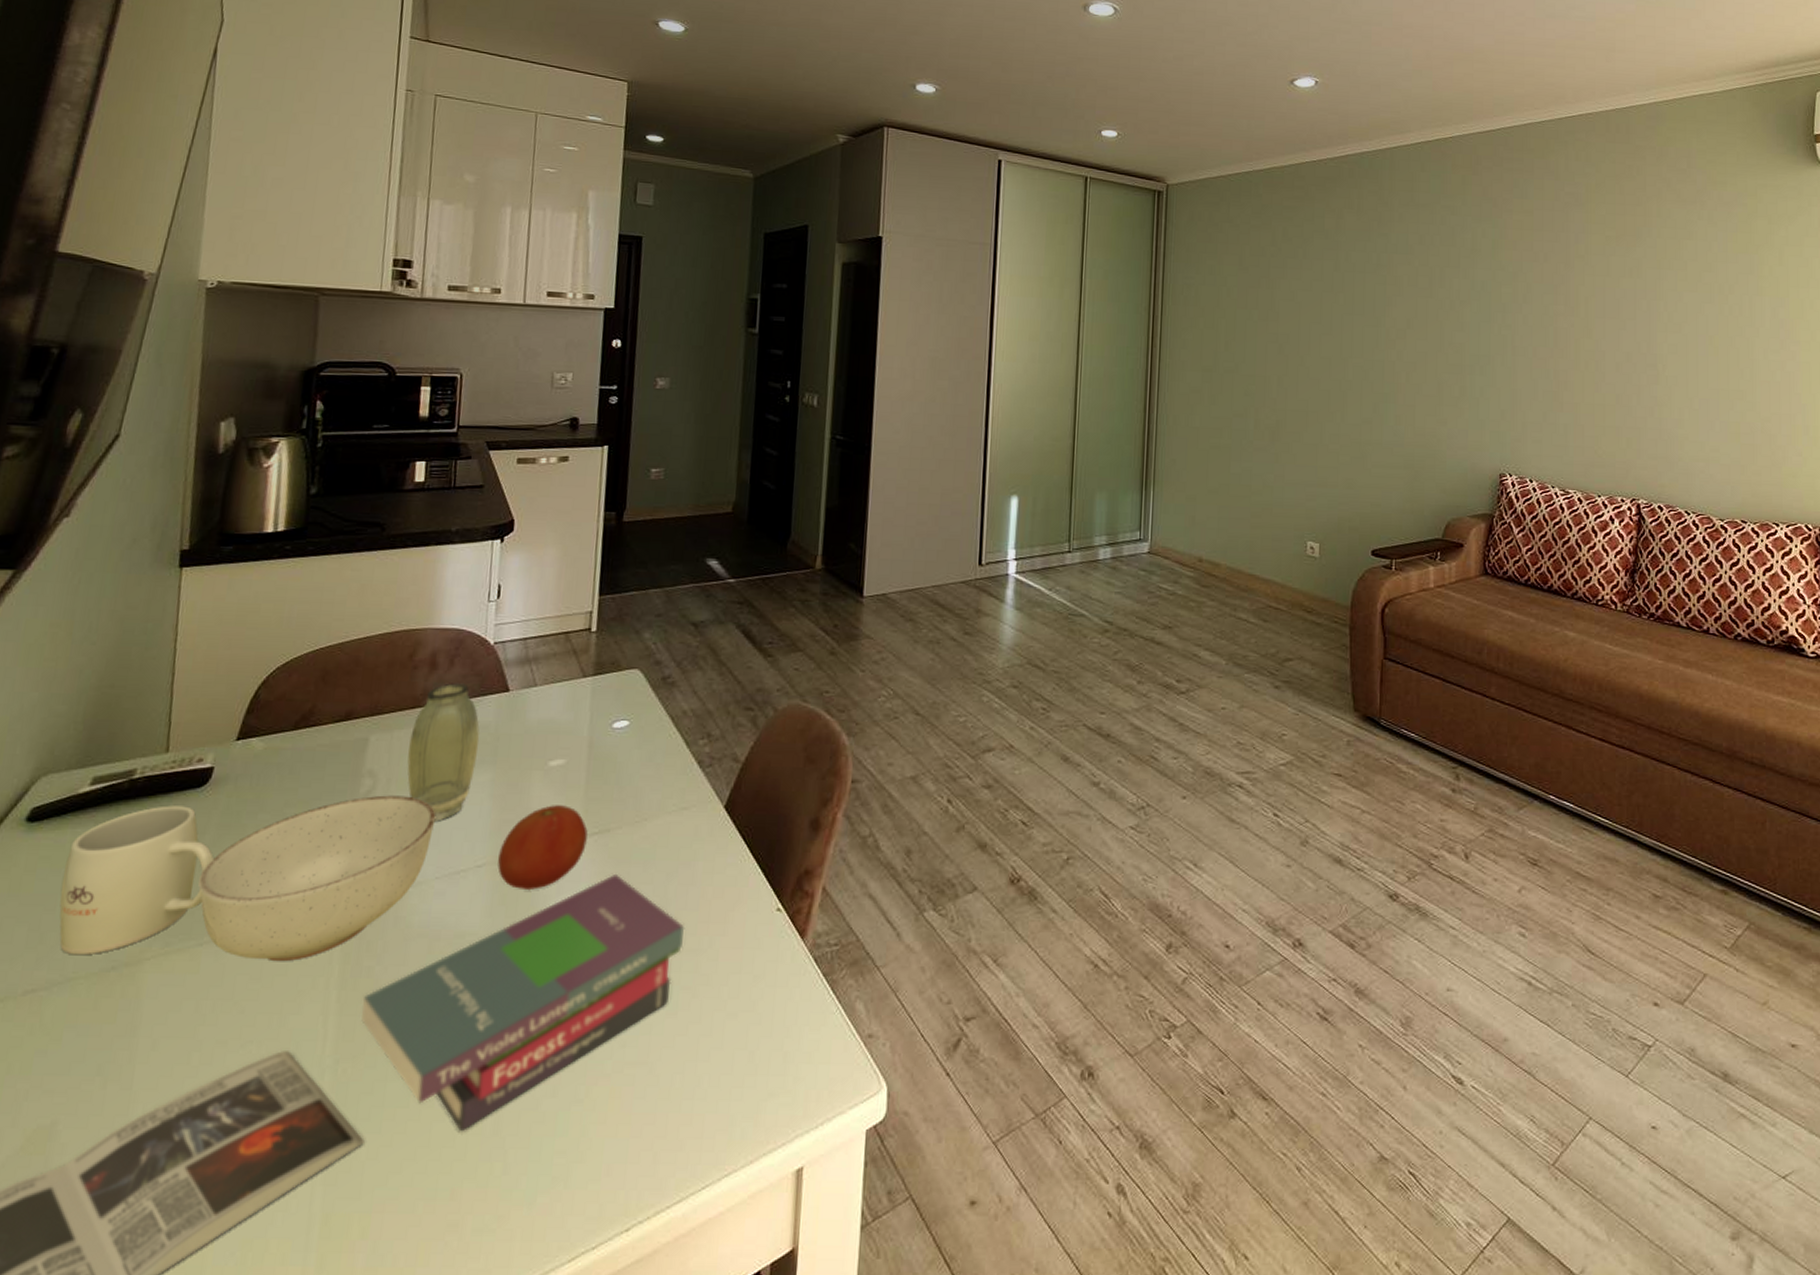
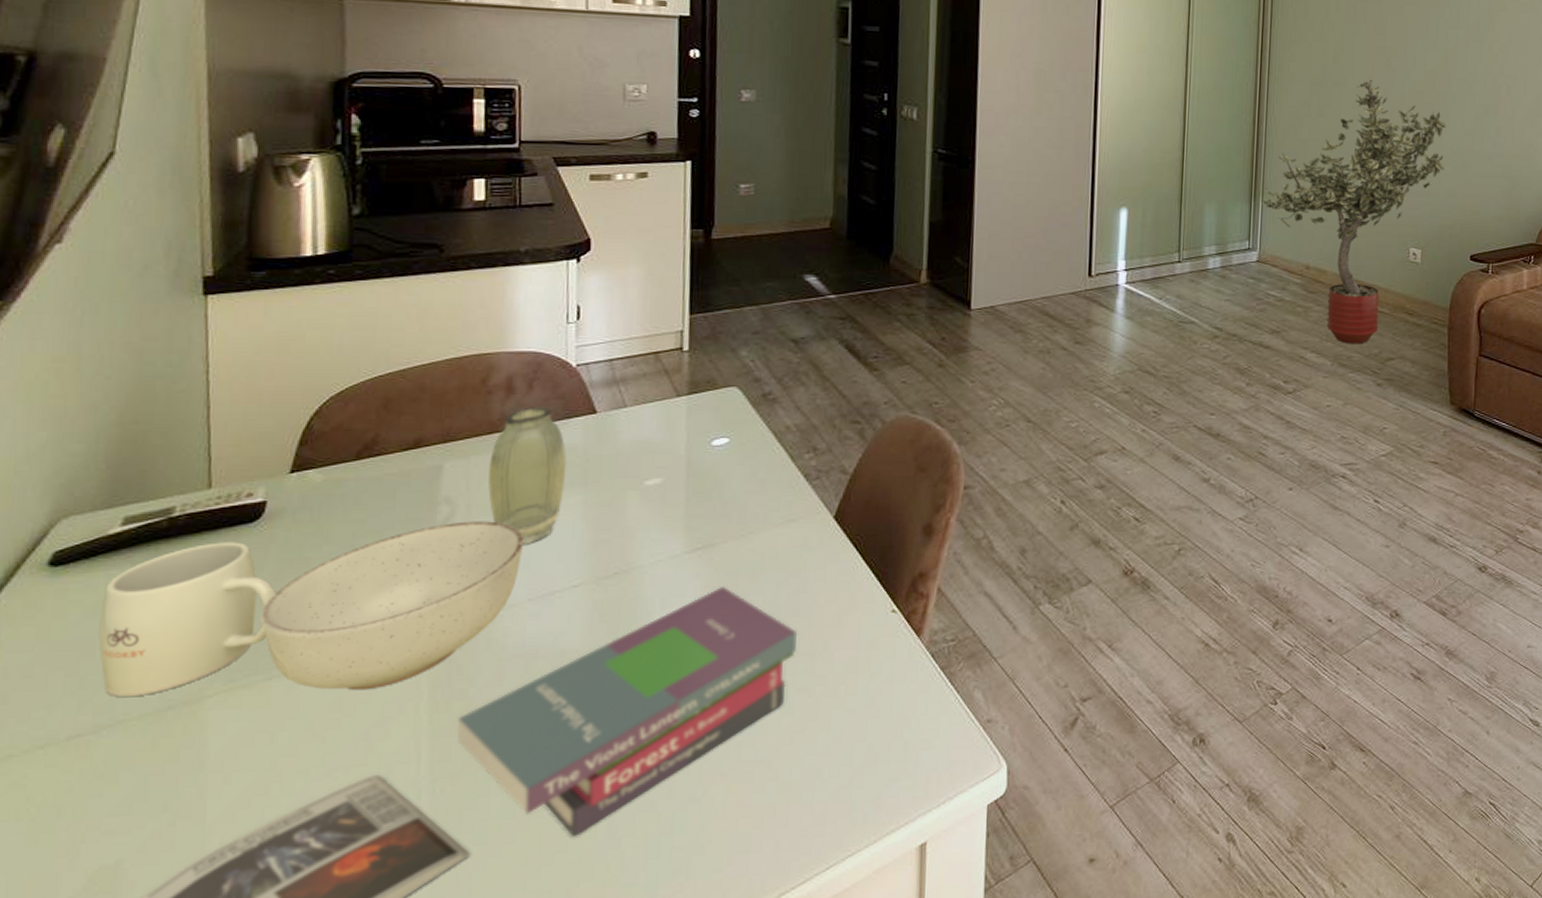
fruit: present [498,805,589,891] -> none [595,523,692,607]
potted tree: none [1153,366,1343,643] -> present [1261,79,1447,344]

